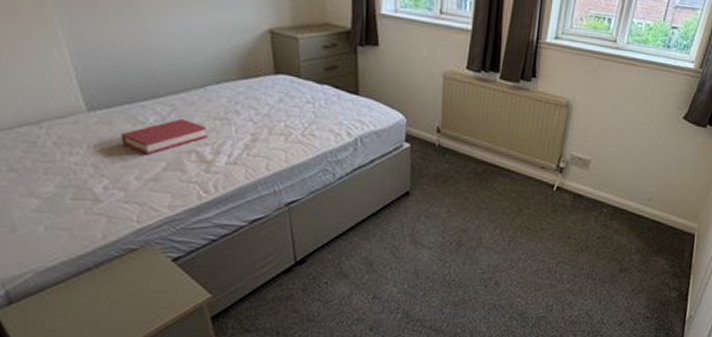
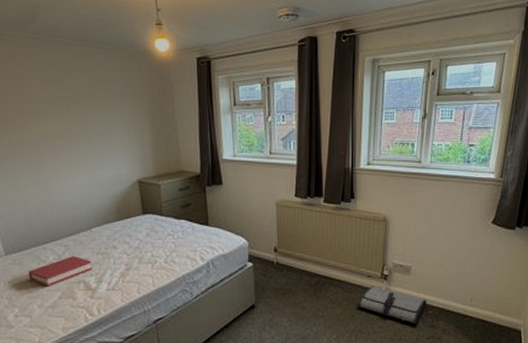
tool roll: none [527,179,603,223] -> present [358,286,427,324]

